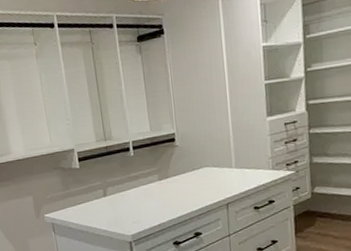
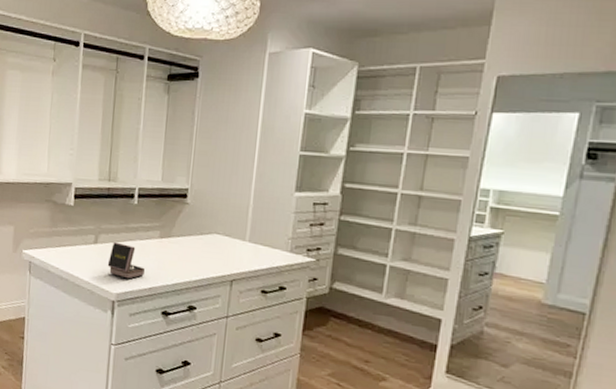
jewelry box: none [118,191,152,221] -> present [107,241,145,279]

